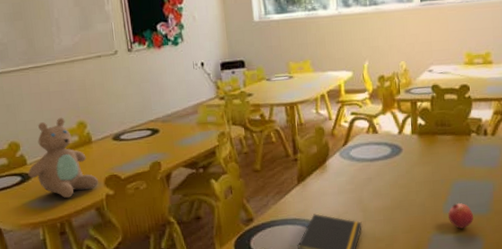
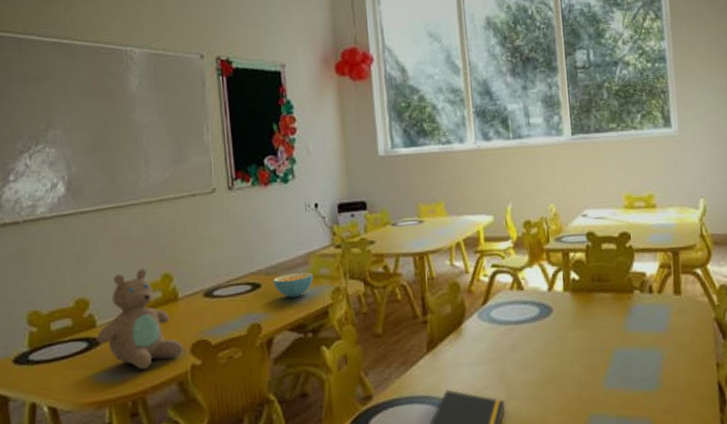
cereal bowl: none [169,120,202,141] -> present [273,272,314,298]
pomegranate: present [448,202,474,229] -> none [609,375,641,409]

